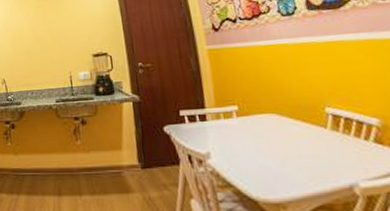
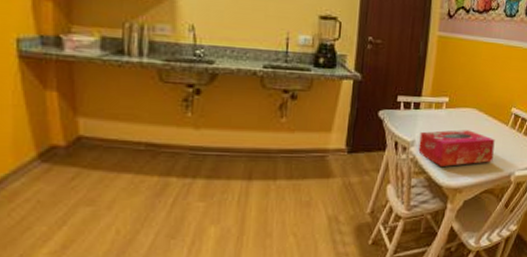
tissue box: none [214,137,319,179] -> present [418,130,495,166]

